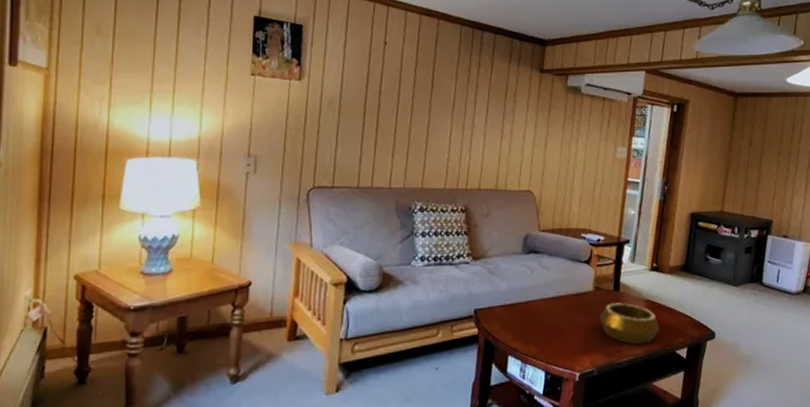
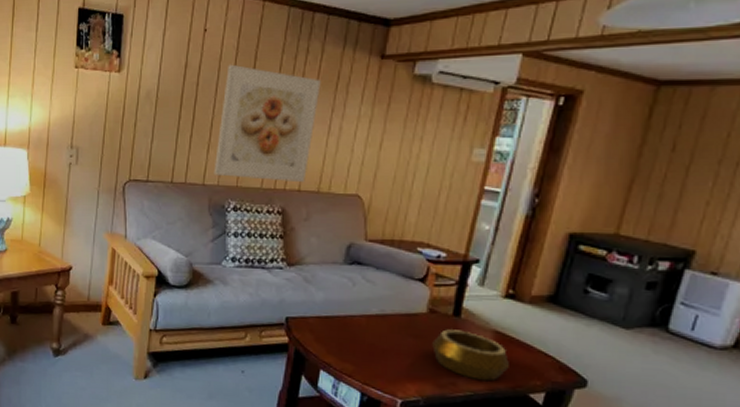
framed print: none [399,74,492,182] -> present [213,64,321,183]

